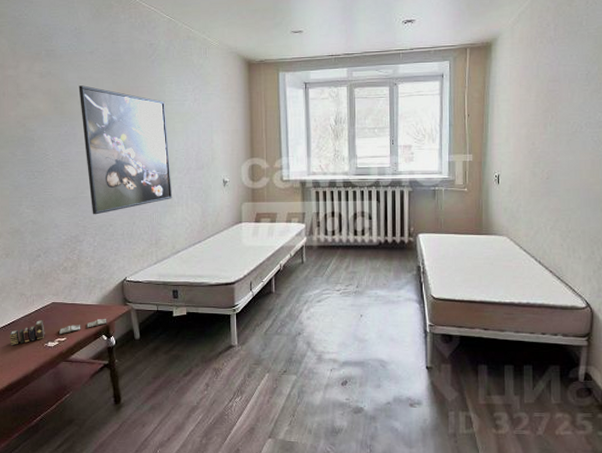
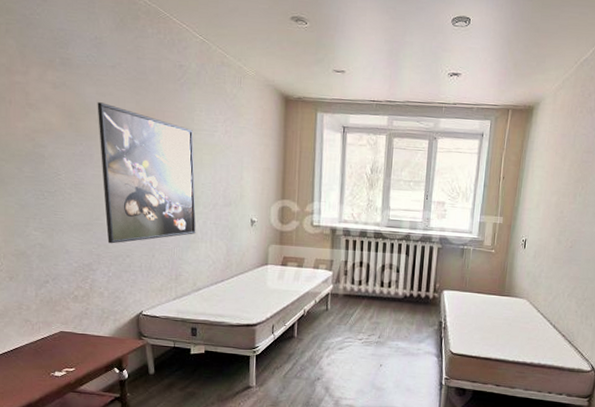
book: present [10,318,107,346] -> none [12,348,120,373]

